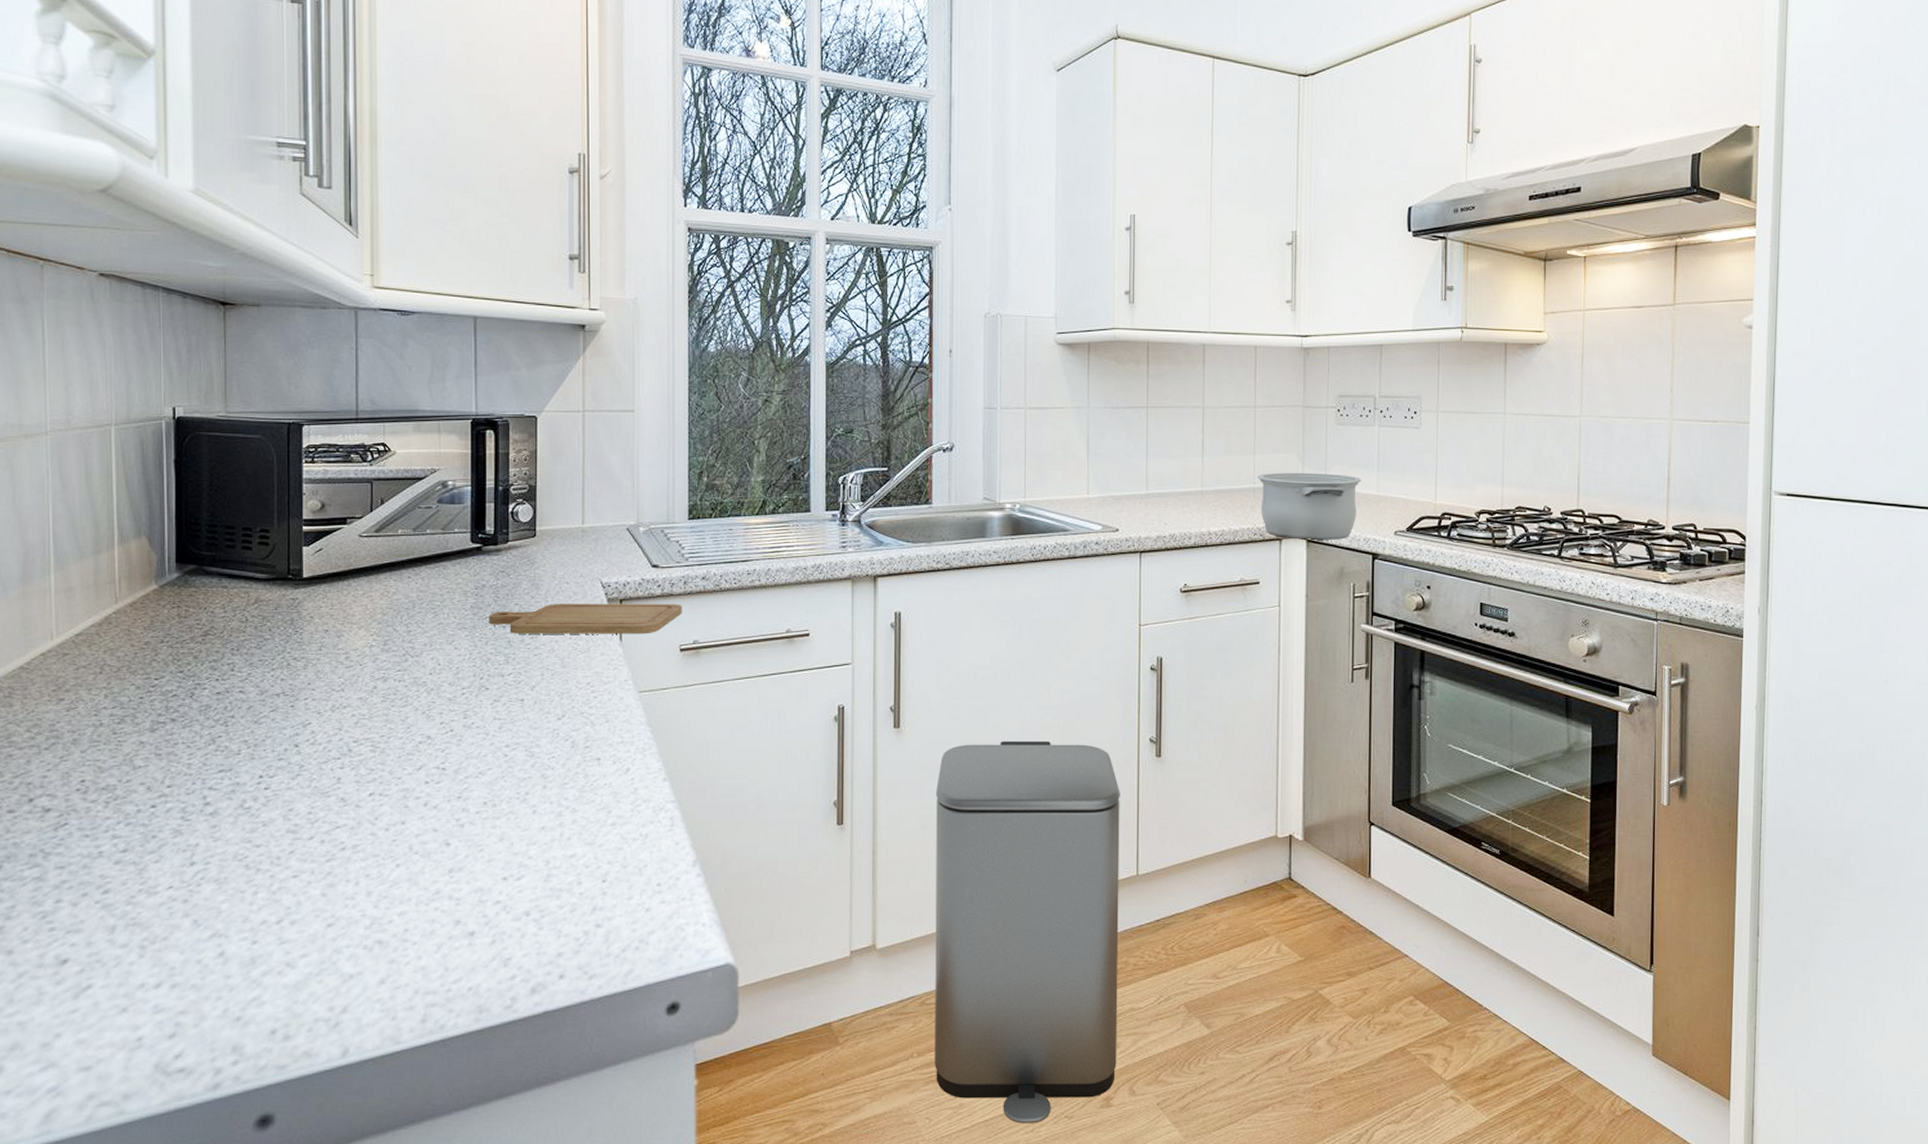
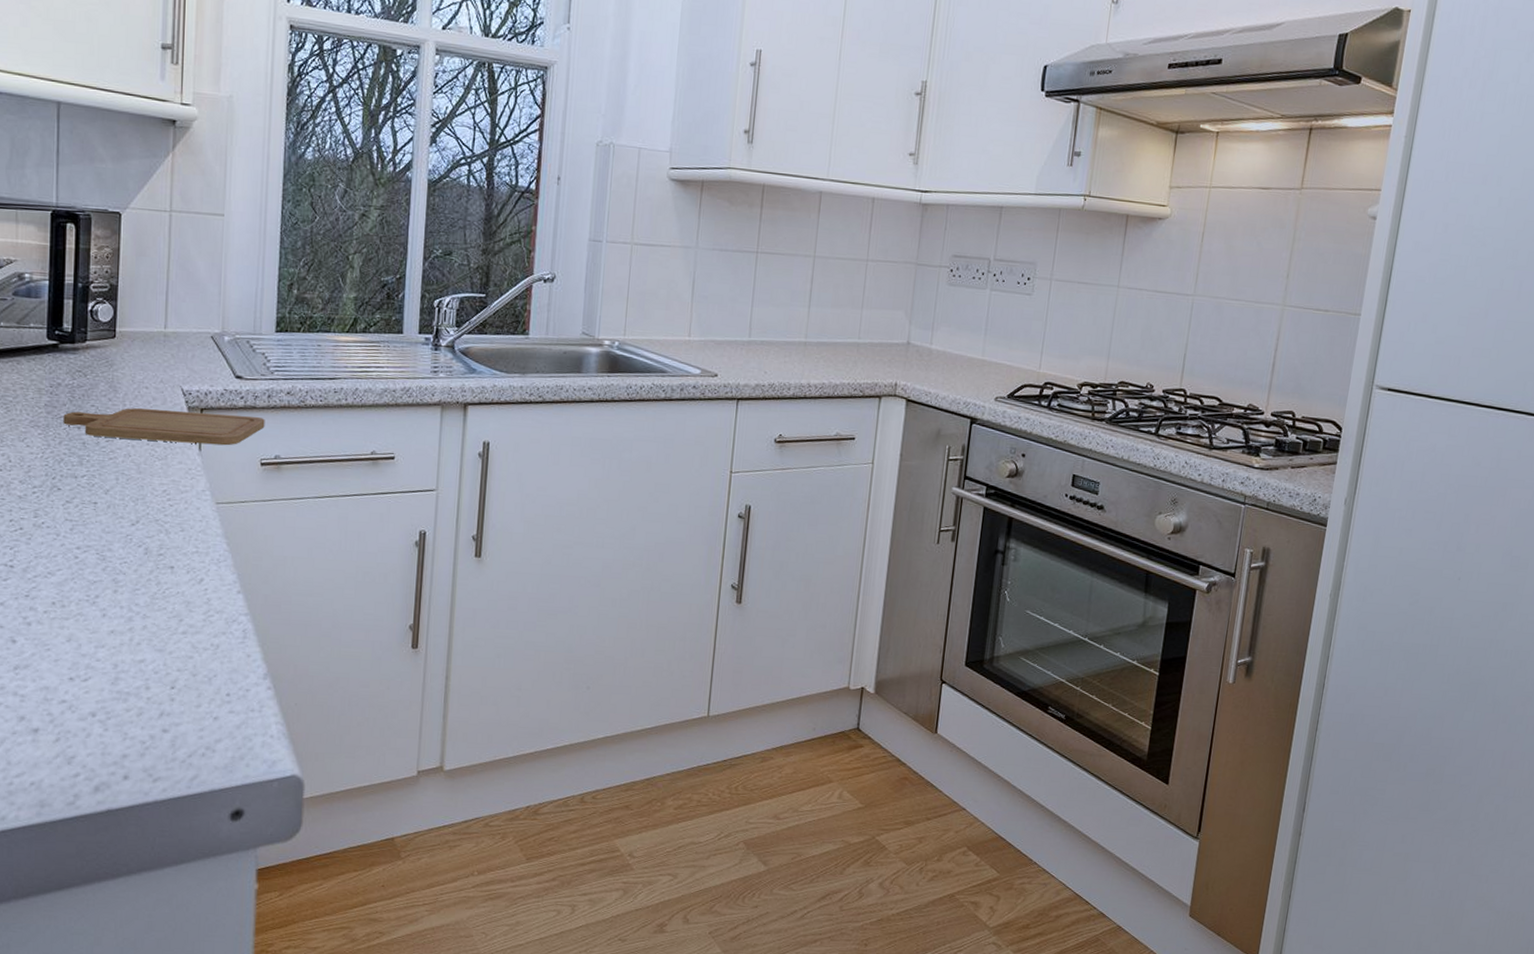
pedal bin: present [935,740,1120,1124] -> none [494,576,698,944]
cooking pot: present [1257,472,1362,540] -> none [862,329,968,401]

